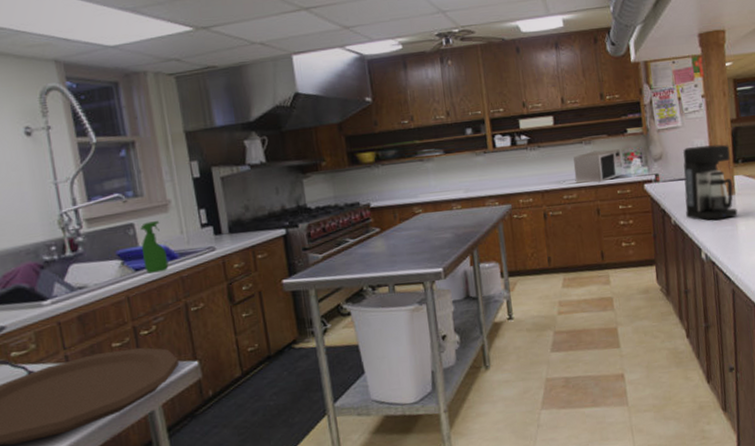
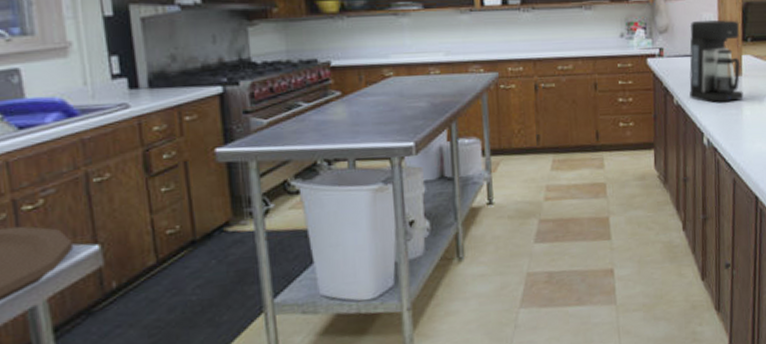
spray bottle: present [140,221,169,275] -> none [28,67,66,135]
microwave: present [573,149,623,184] -> none [571,16,624,55]

